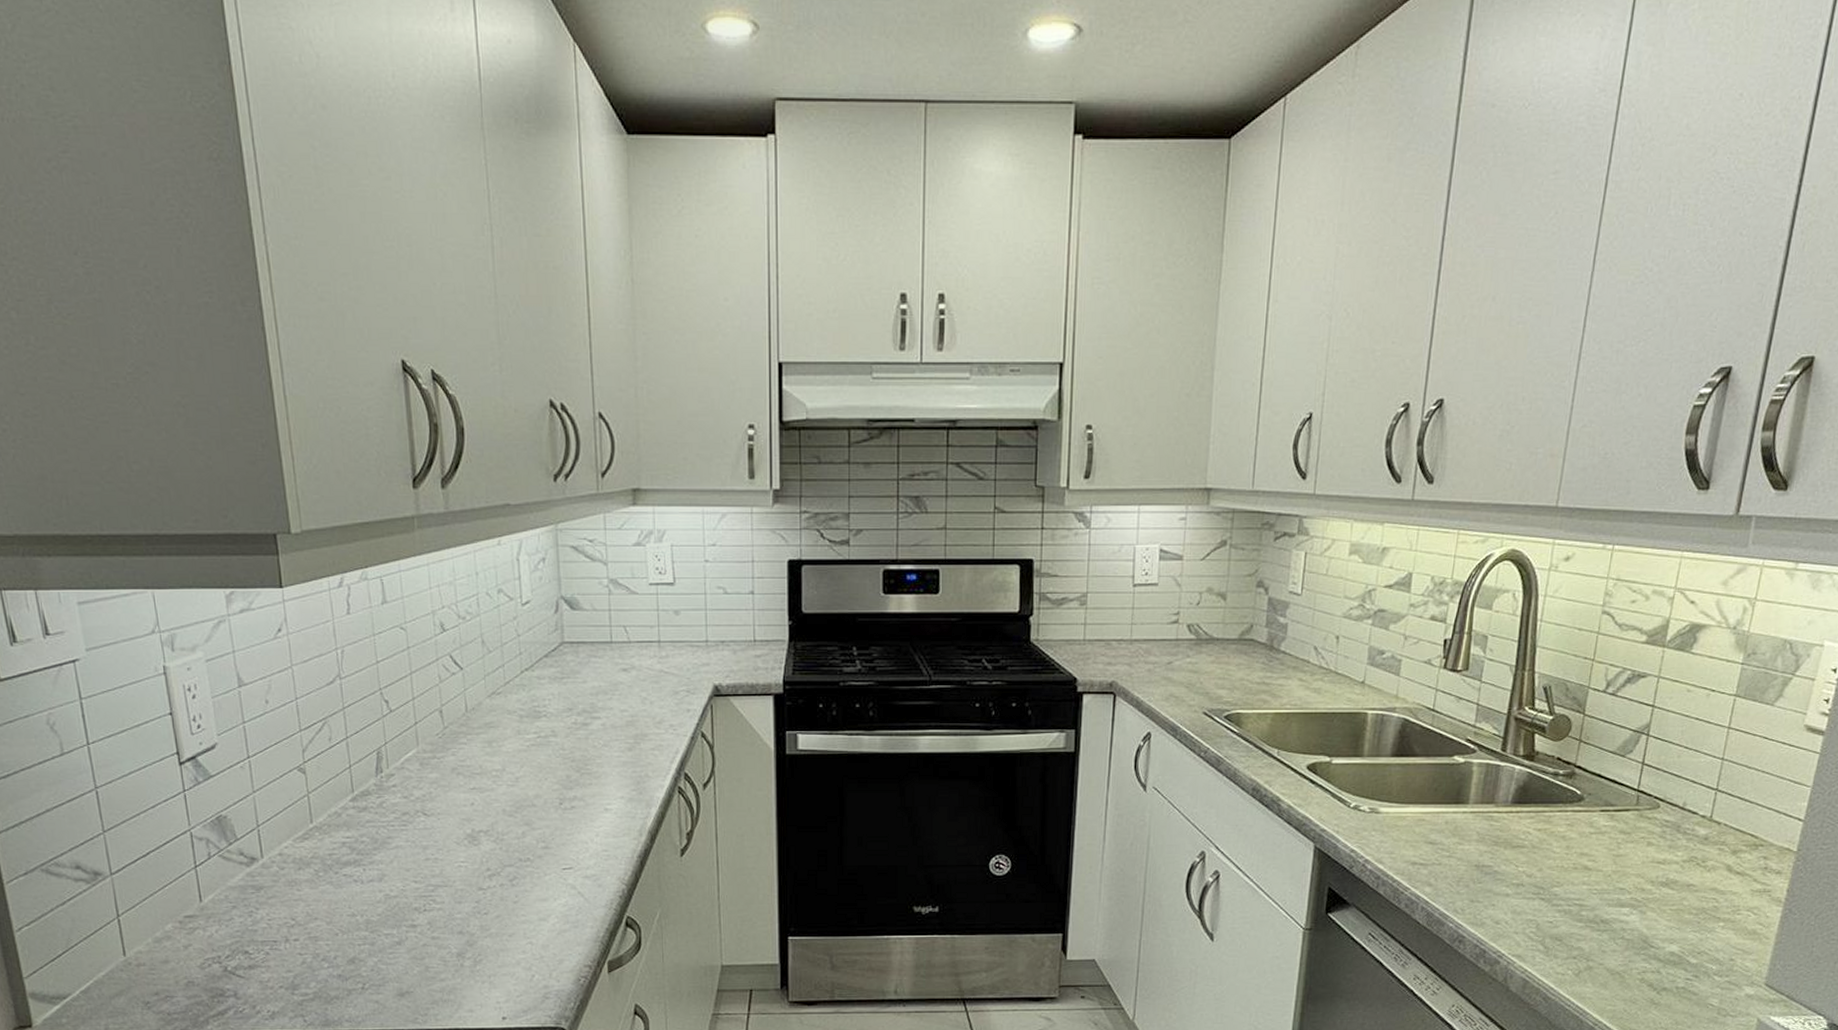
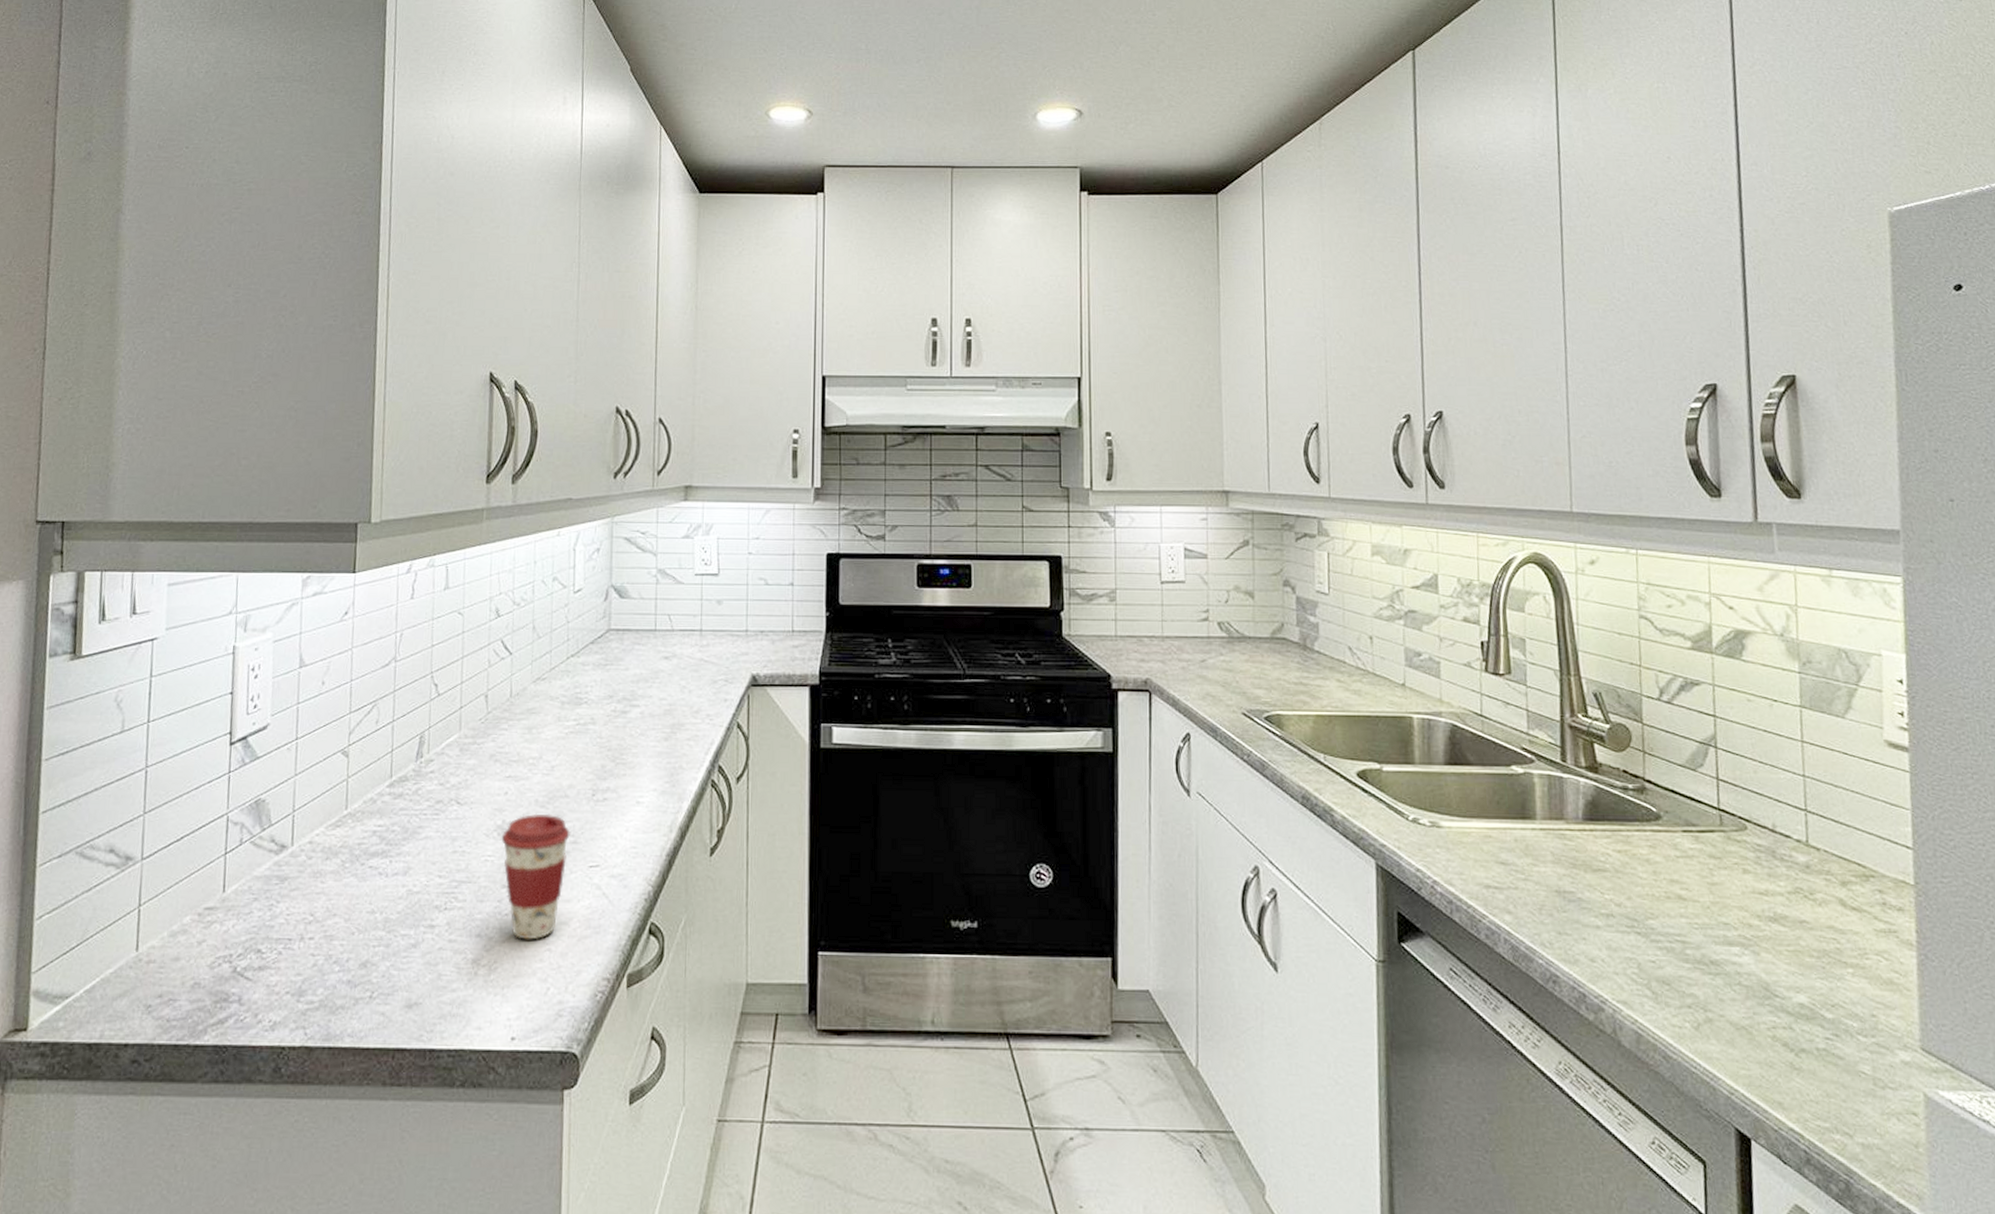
coffee cup: none [472,822,541,935] -> present [501,813,570,940]

